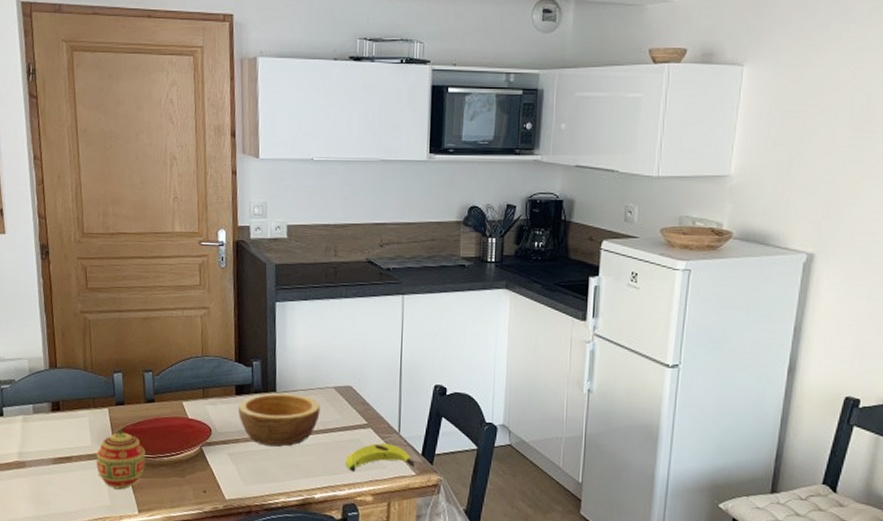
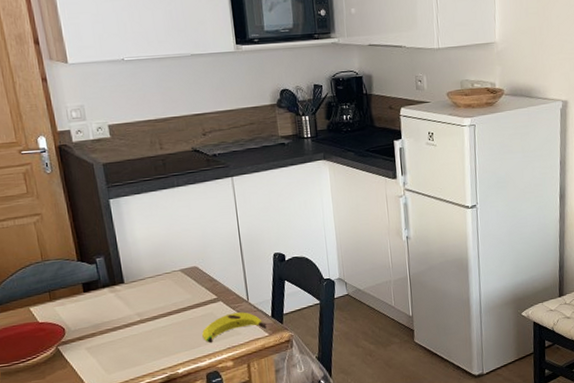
bowl: present [238,393,320,447] -> none [88,282,171,335]

